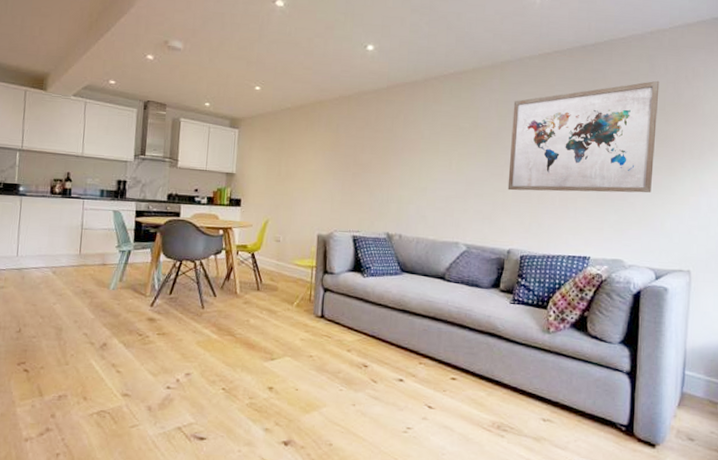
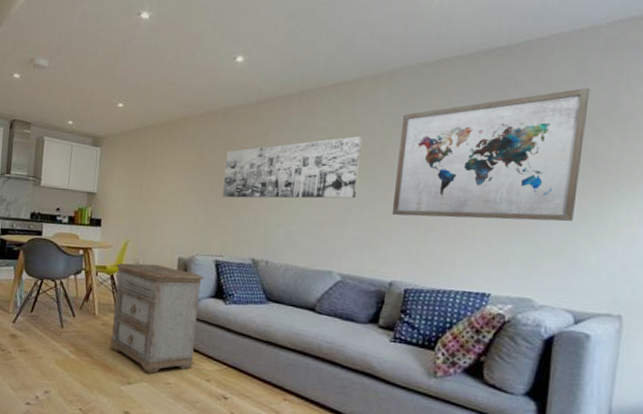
nightstand: none [252,241,343,349] -> present [110,263,204,374]
wall art: none [358,120,481,177] -> present [223,136,363,199]

